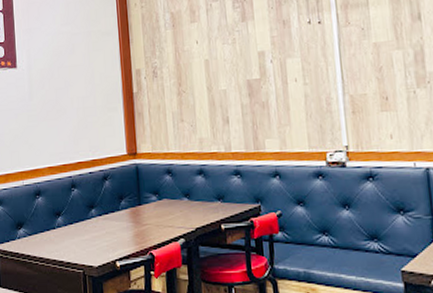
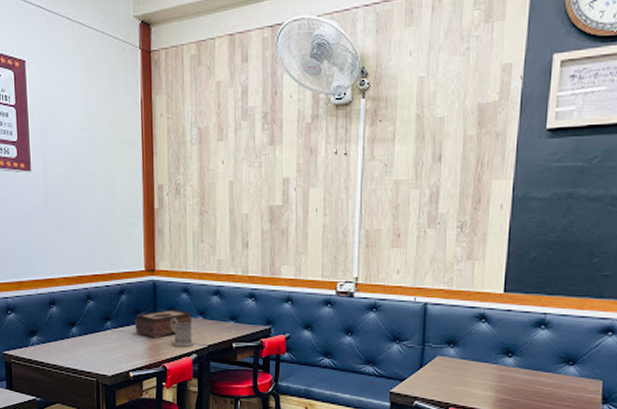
tissue box: none [119,192,178,224] -> present [135,309,193,339]
mug: none [154,200,181,232] -> present [170,317,194,347]

